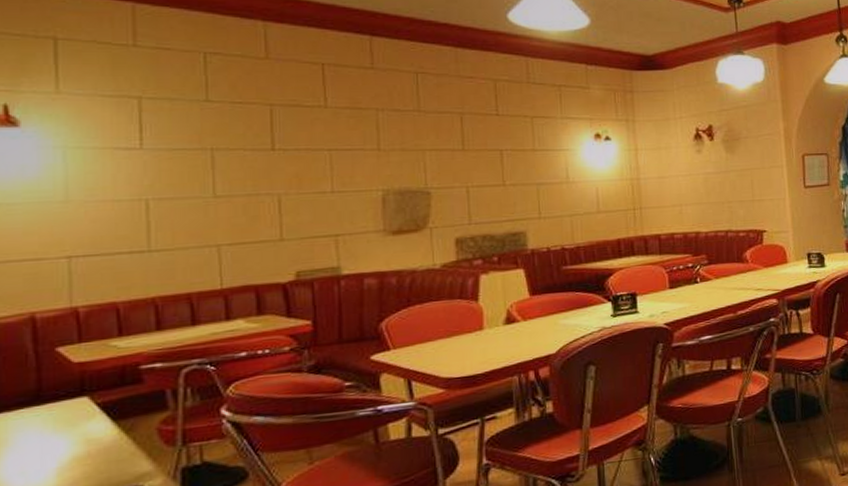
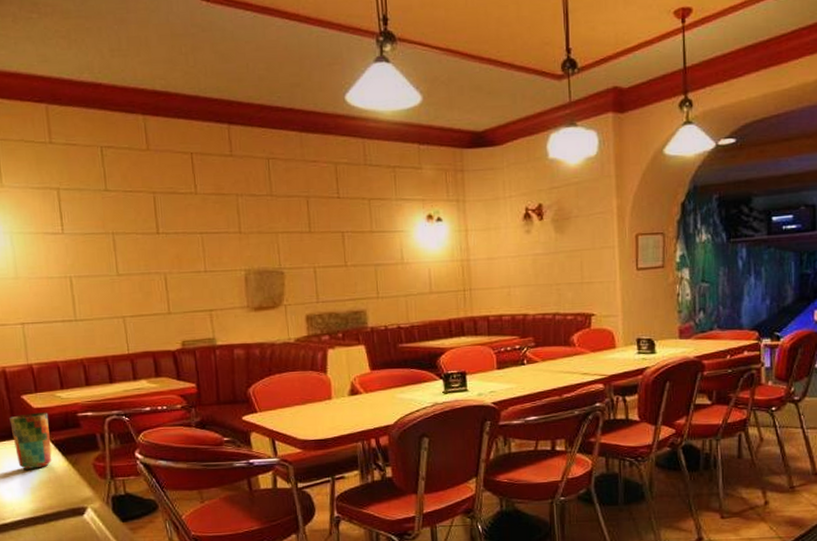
cup: none [34,367,95,444] -> present [9,413,52,469]

